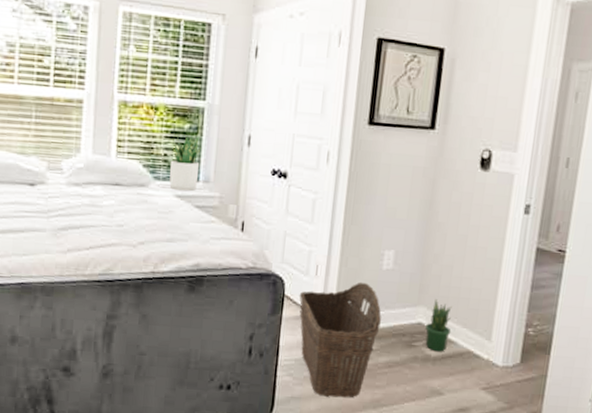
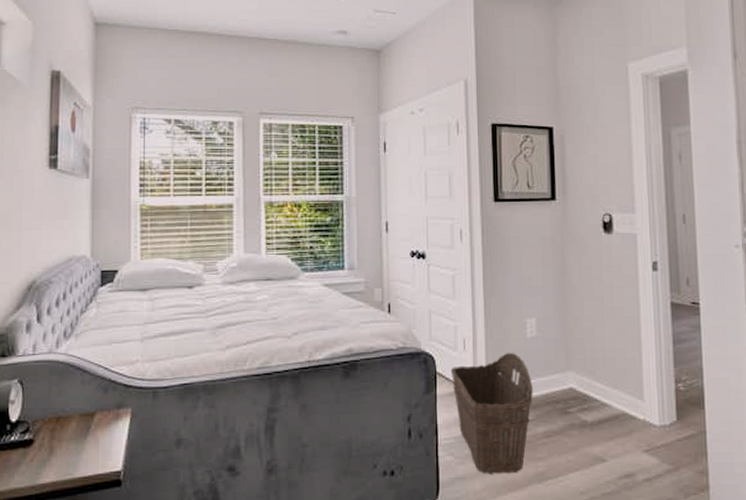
planter: present [169,135,201,192] -> none [317,226,344,280]
planter: present [425,299,452,352] -> none [578,363,603,416]

